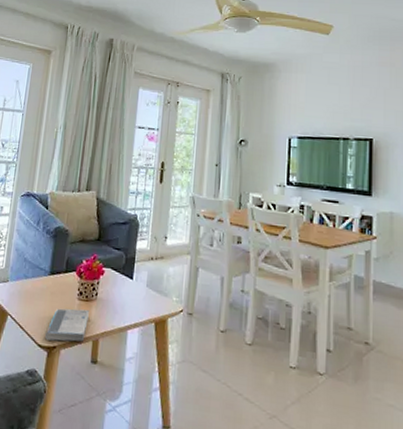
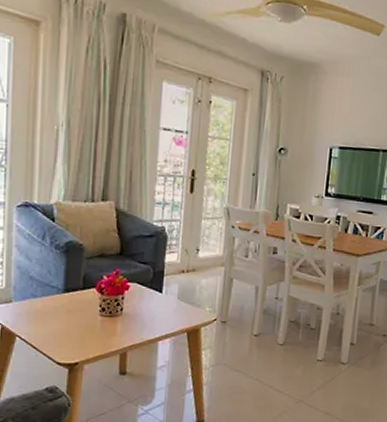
book: present [44,308,89,342] -> none [63,325,114,358]

